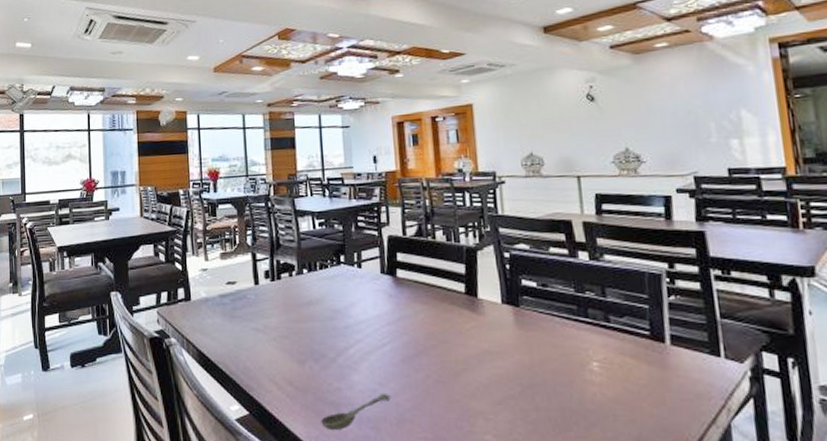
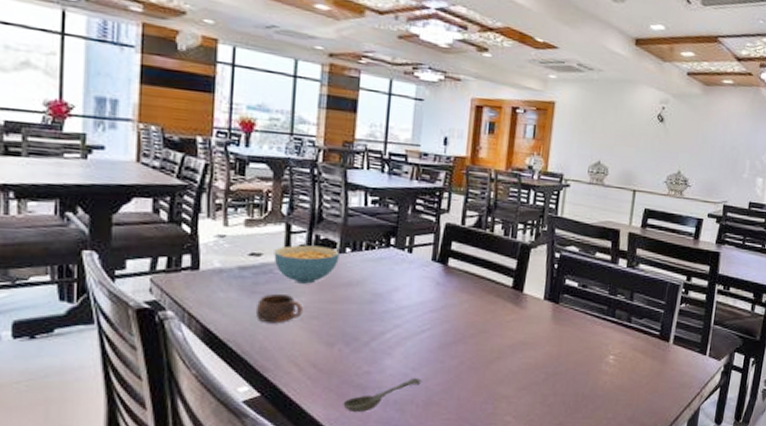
cup: none [236,316,274,345] -> present [255,293,303,324]
cereal bowl: none [245,270,299,306] -> present [274,245,340,284]

